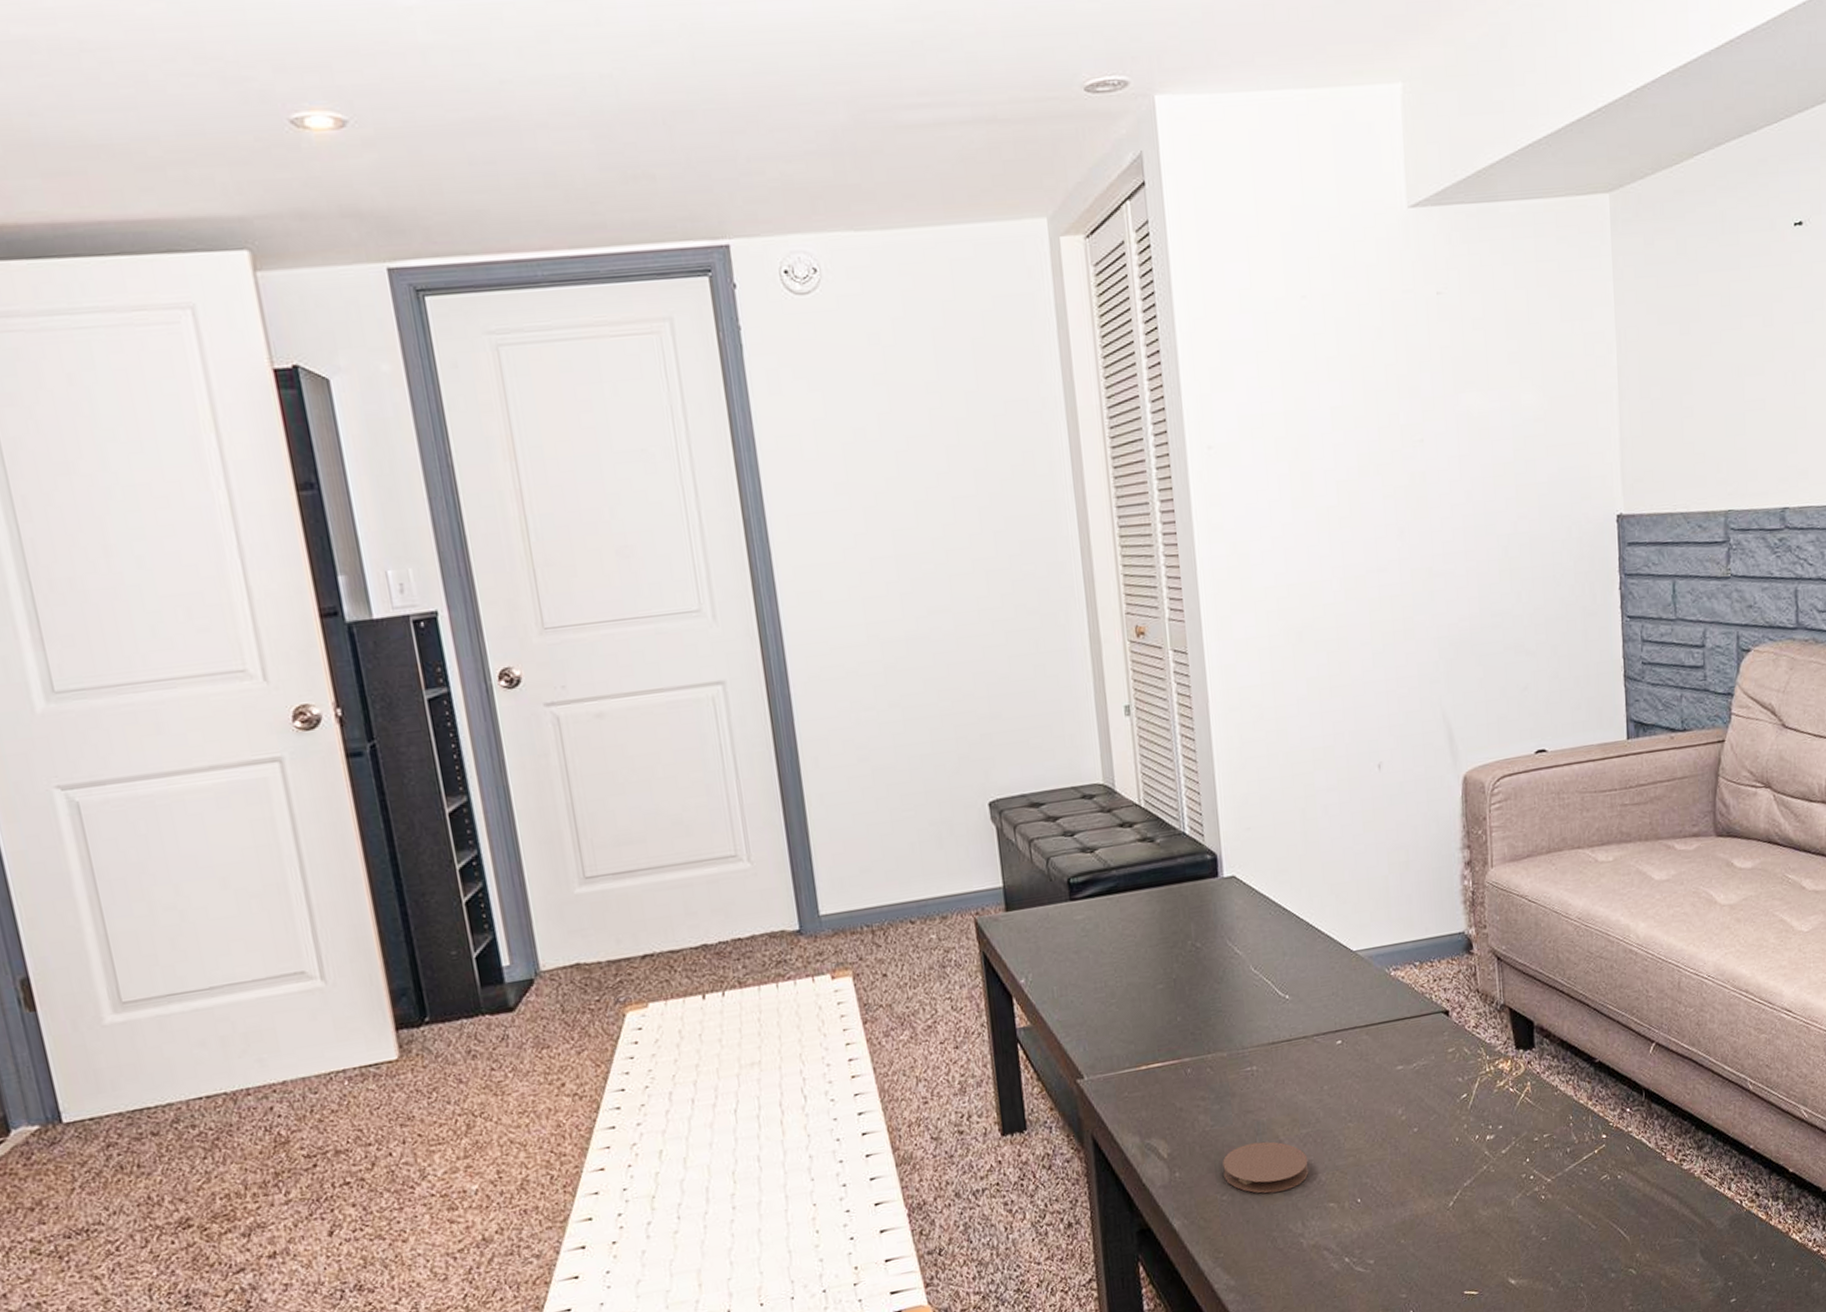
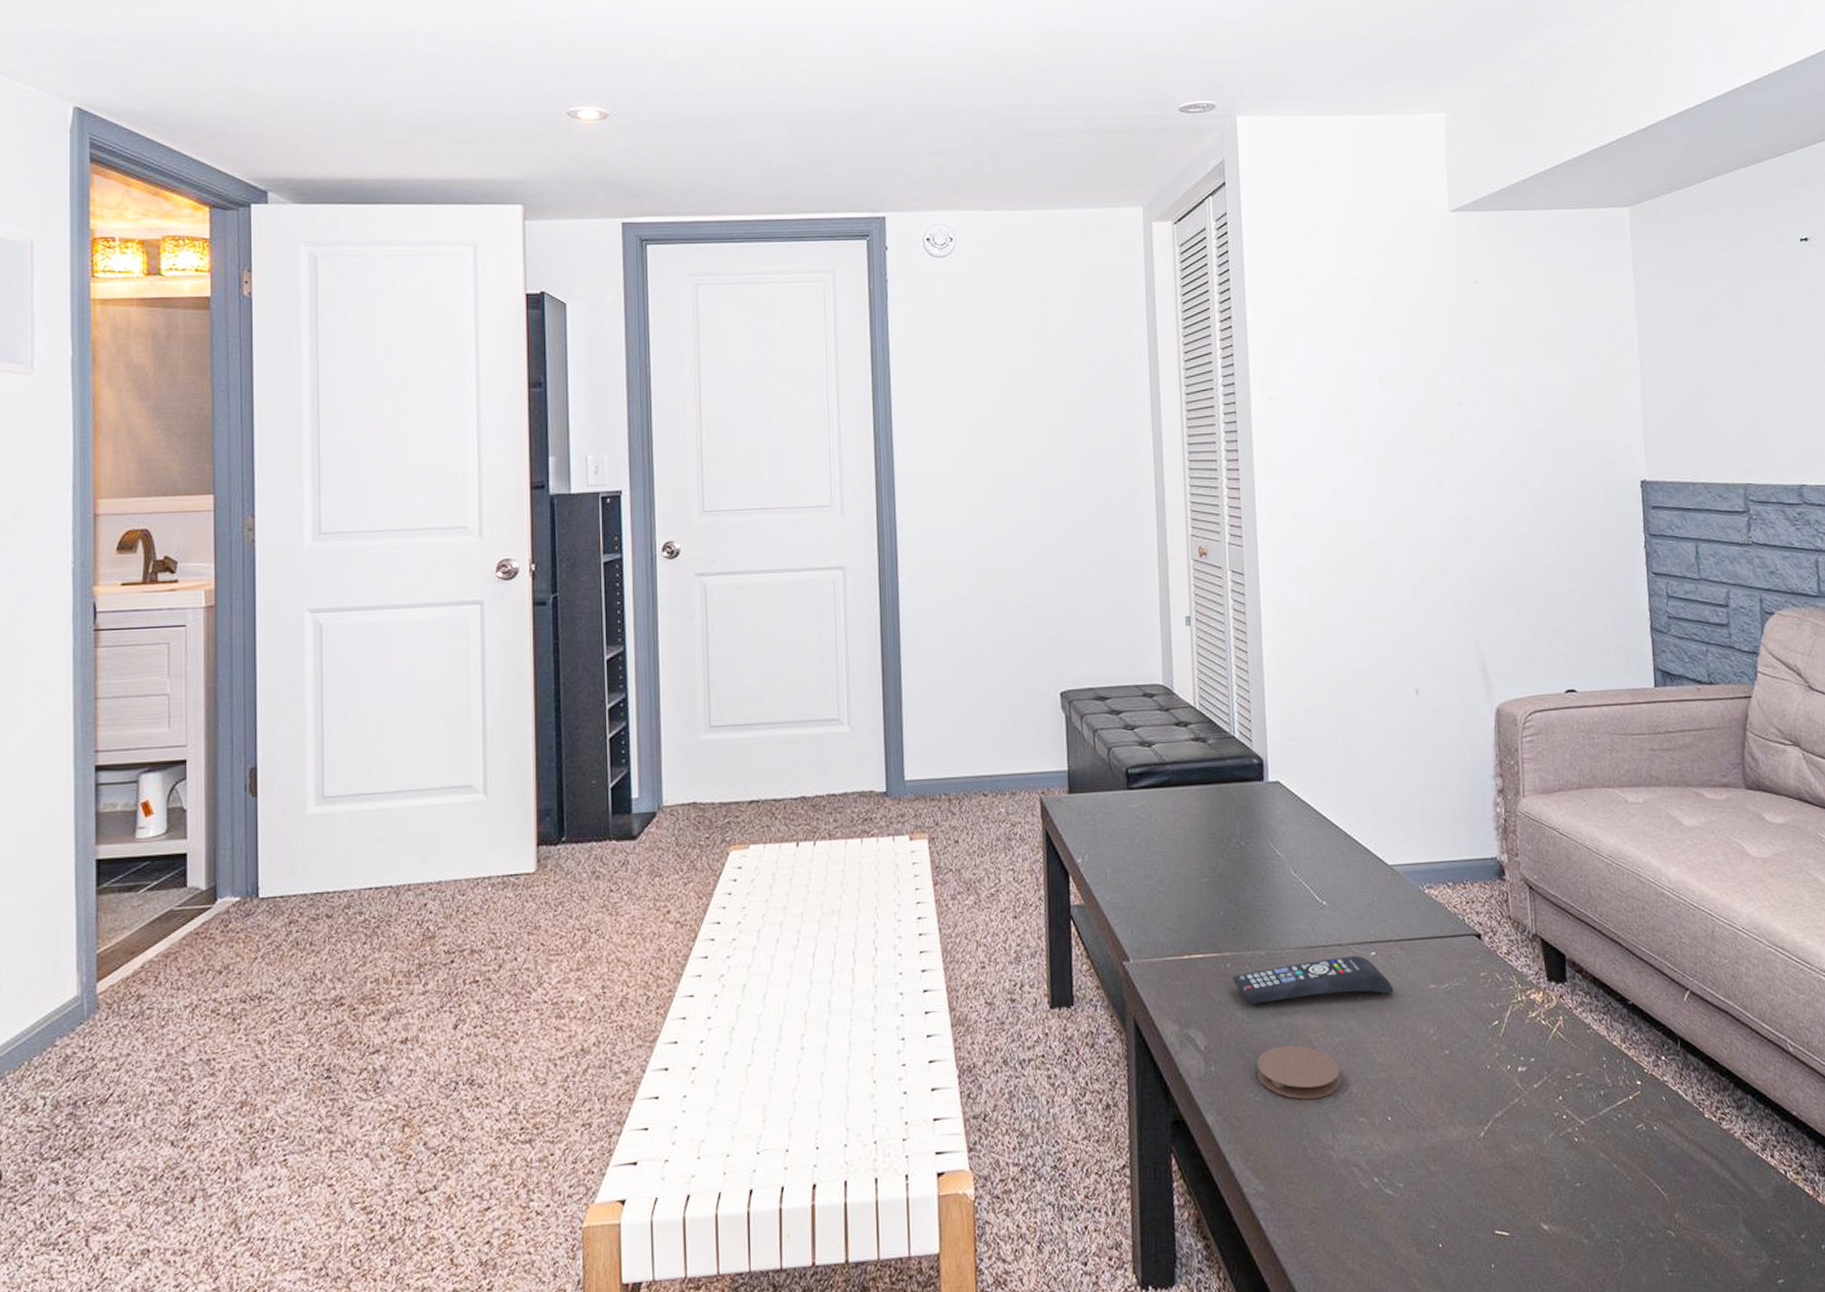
remote control: none [1194,1045,1361,1107] -> present [1232,955,1394,1005]

